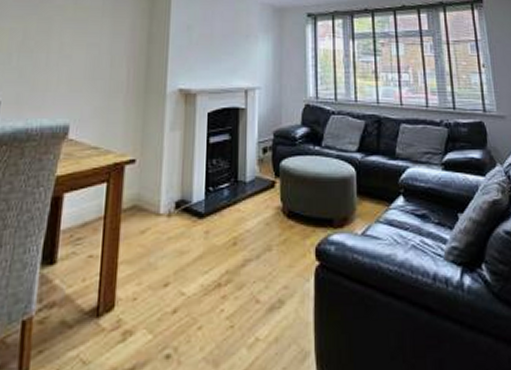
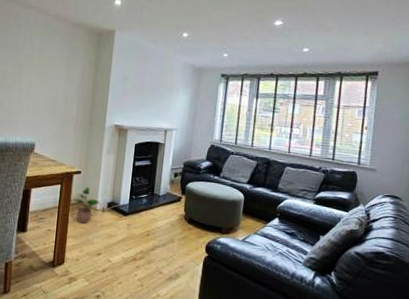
potted plant: none [121,181,164,239] -> present [70,187,100,224]

